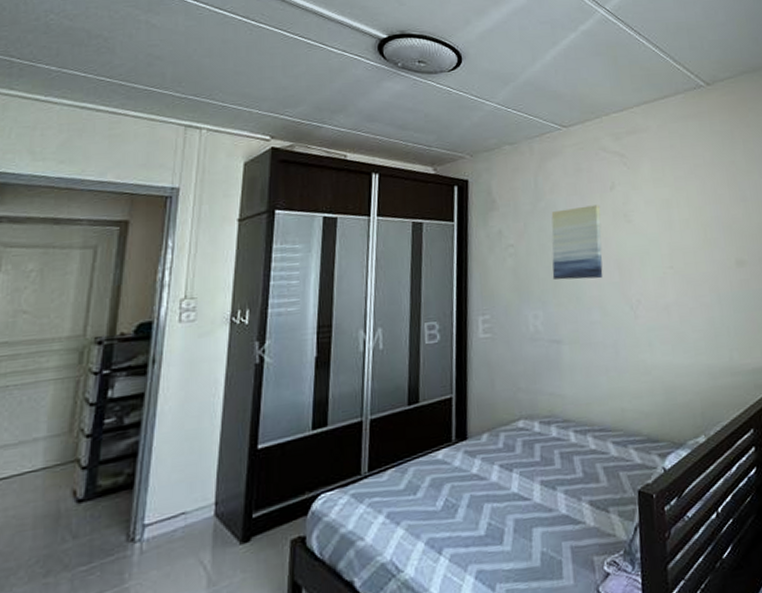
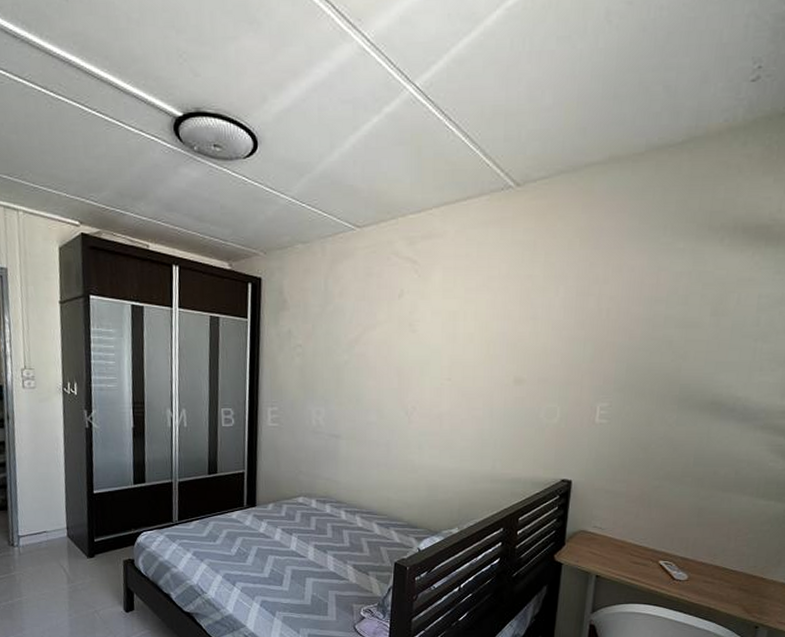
wall art: present [551,205,603,280] -> none [336,312,387,384]

